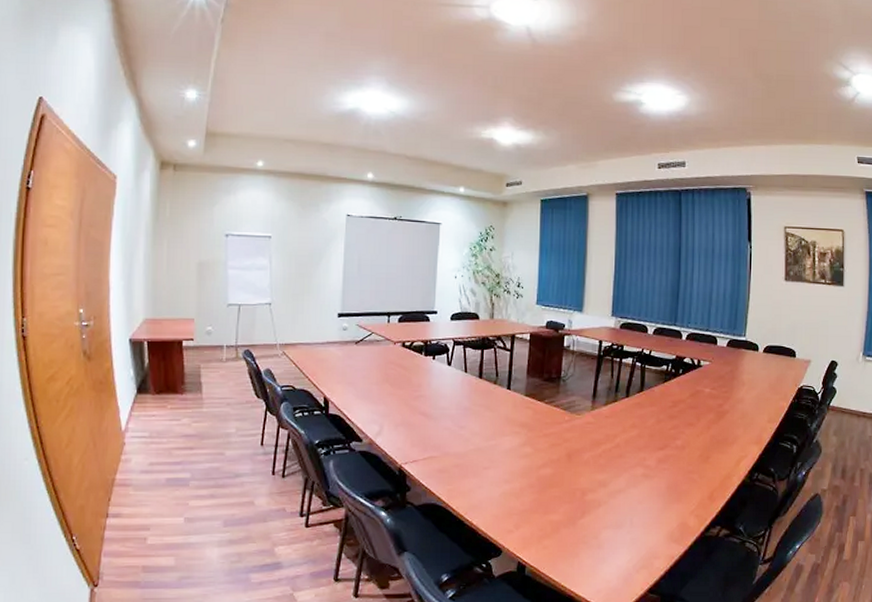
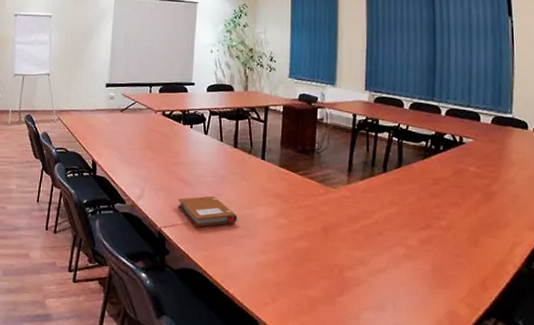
notebook: none [419,428,482,462] -> present [177,195,237,228]

